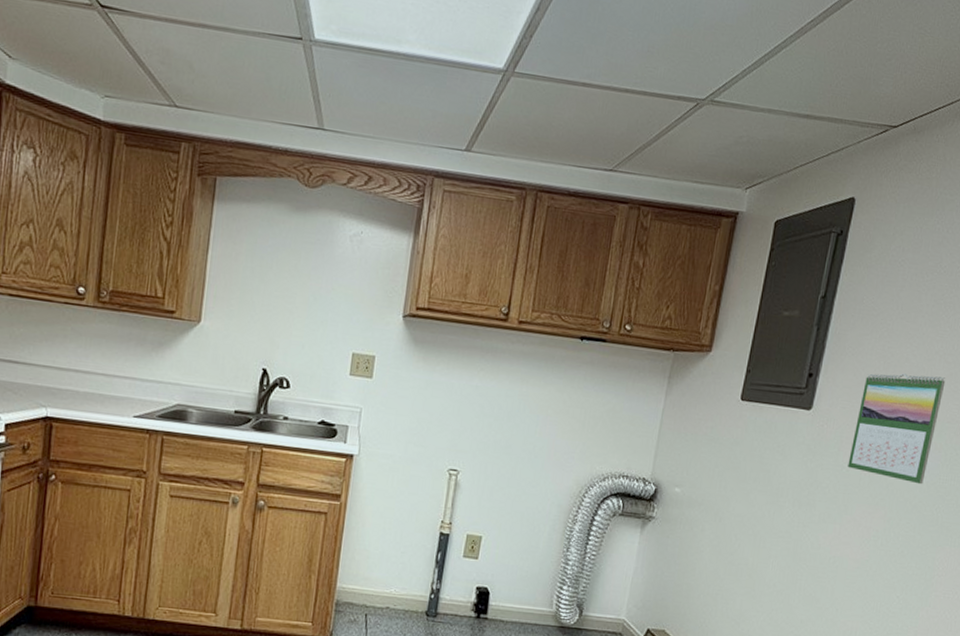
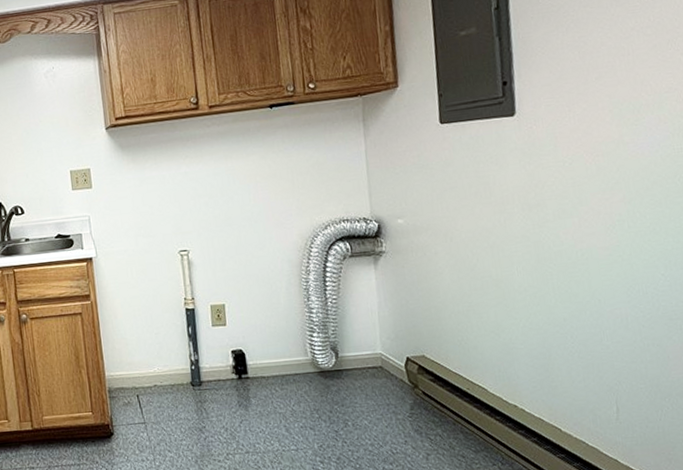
calendar: present [847,373,946,485] -> none [563,50,657,161]

